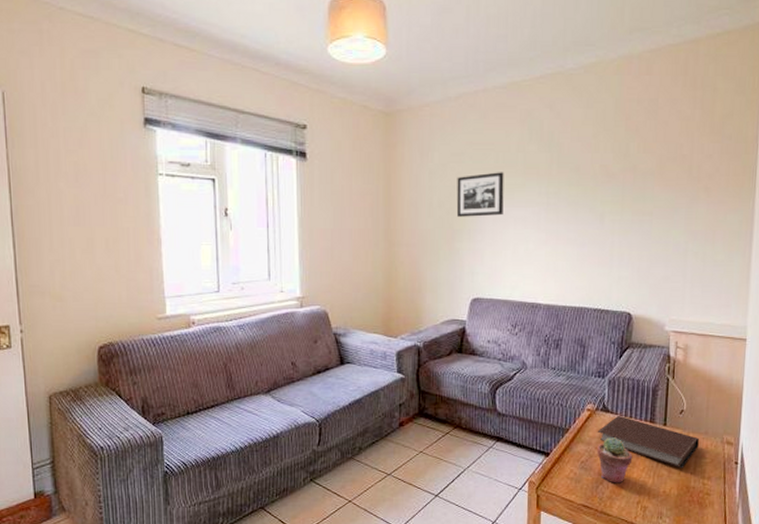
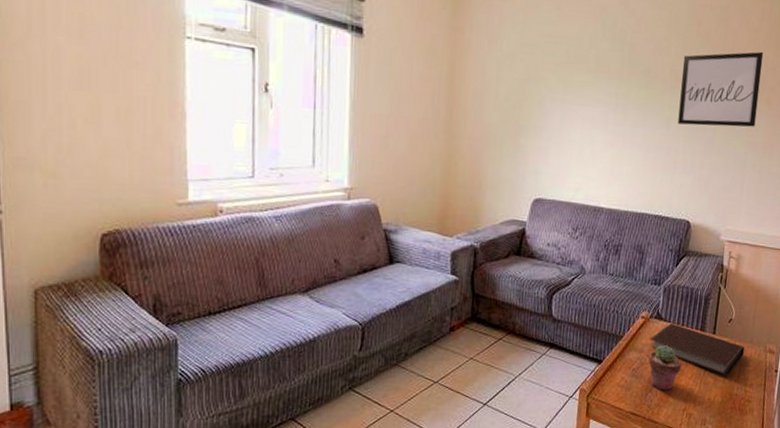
picture frame: present [456,172,504,217] -> none [523,67,575,114]
wall art: none [611,139,698,218] -> present [678,51,764,127]

